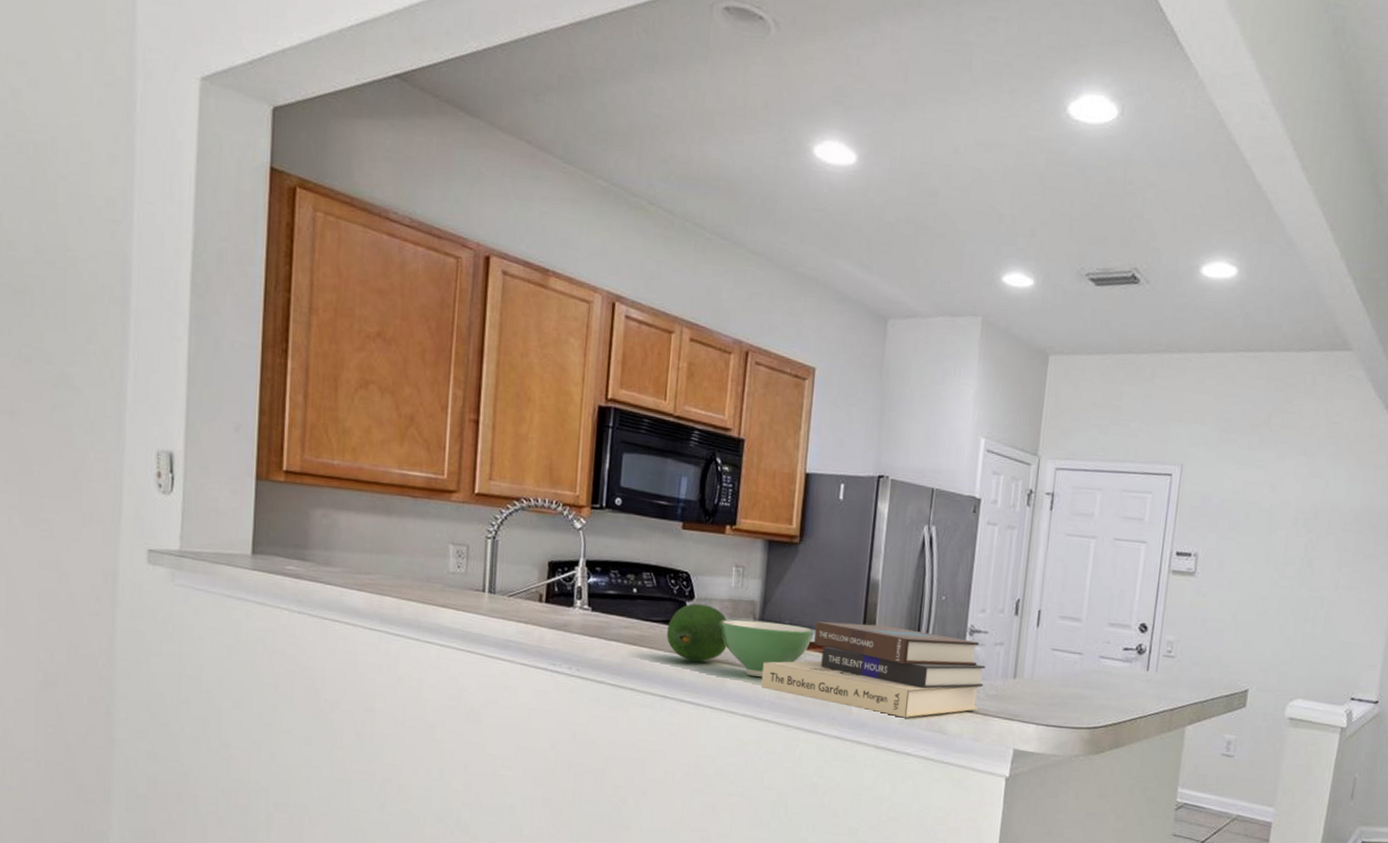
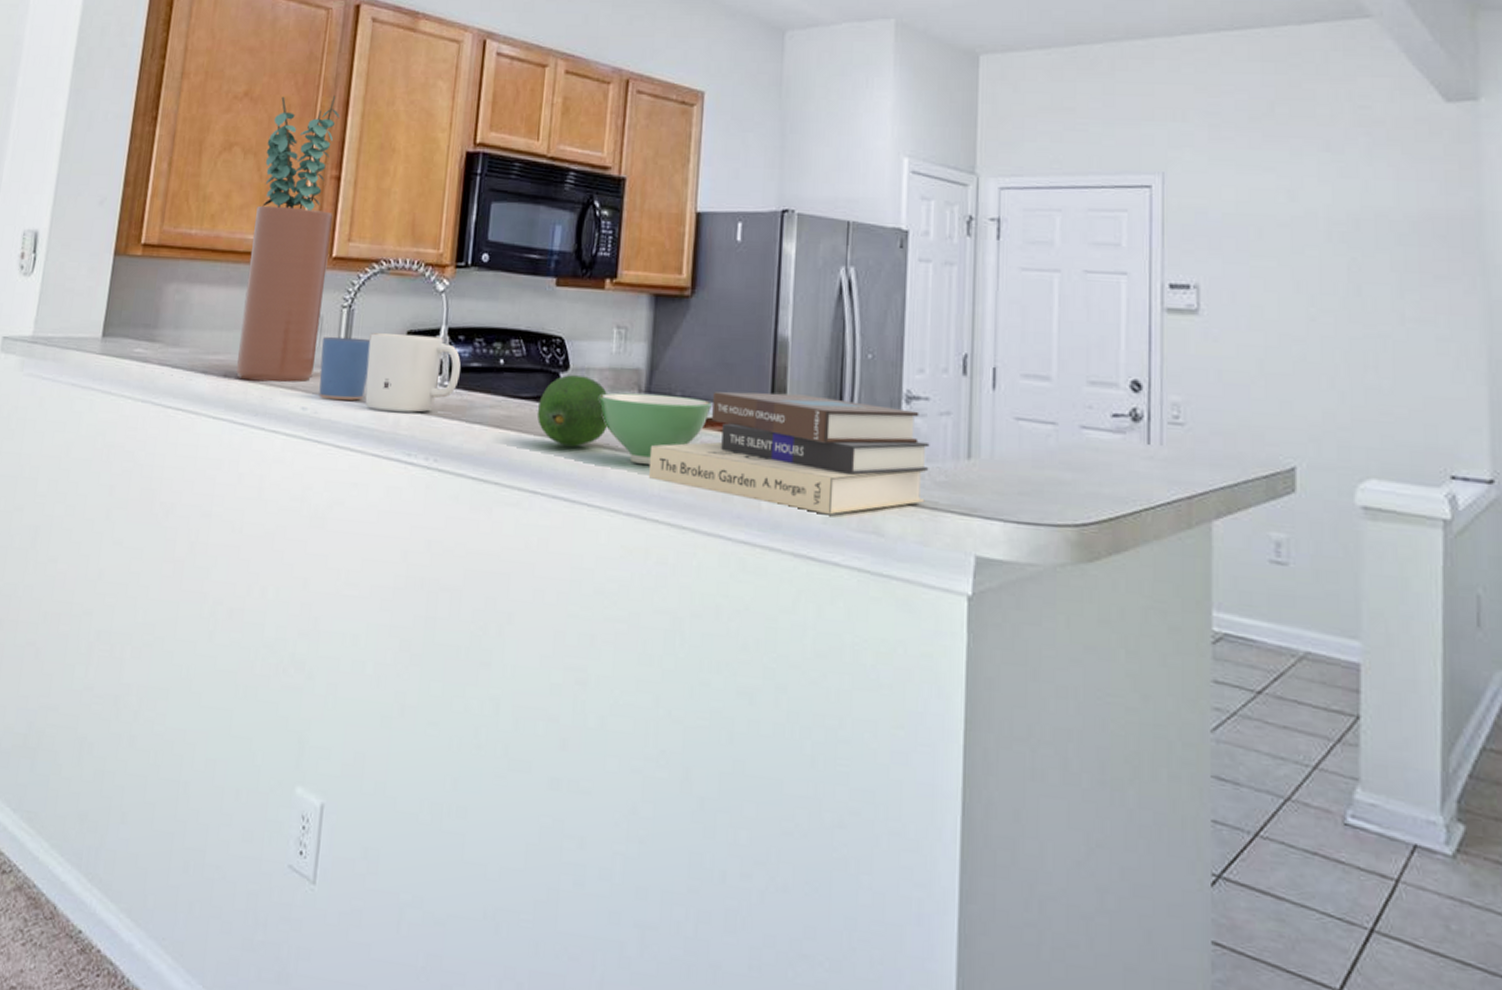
vase: none [388,340,476,602] -> present [235,95,340,383]
mug: none [468,563,515,619] -> present [319,336,371,401]
mug: none [511,561,598,630] -> present [364,333,461,413]

